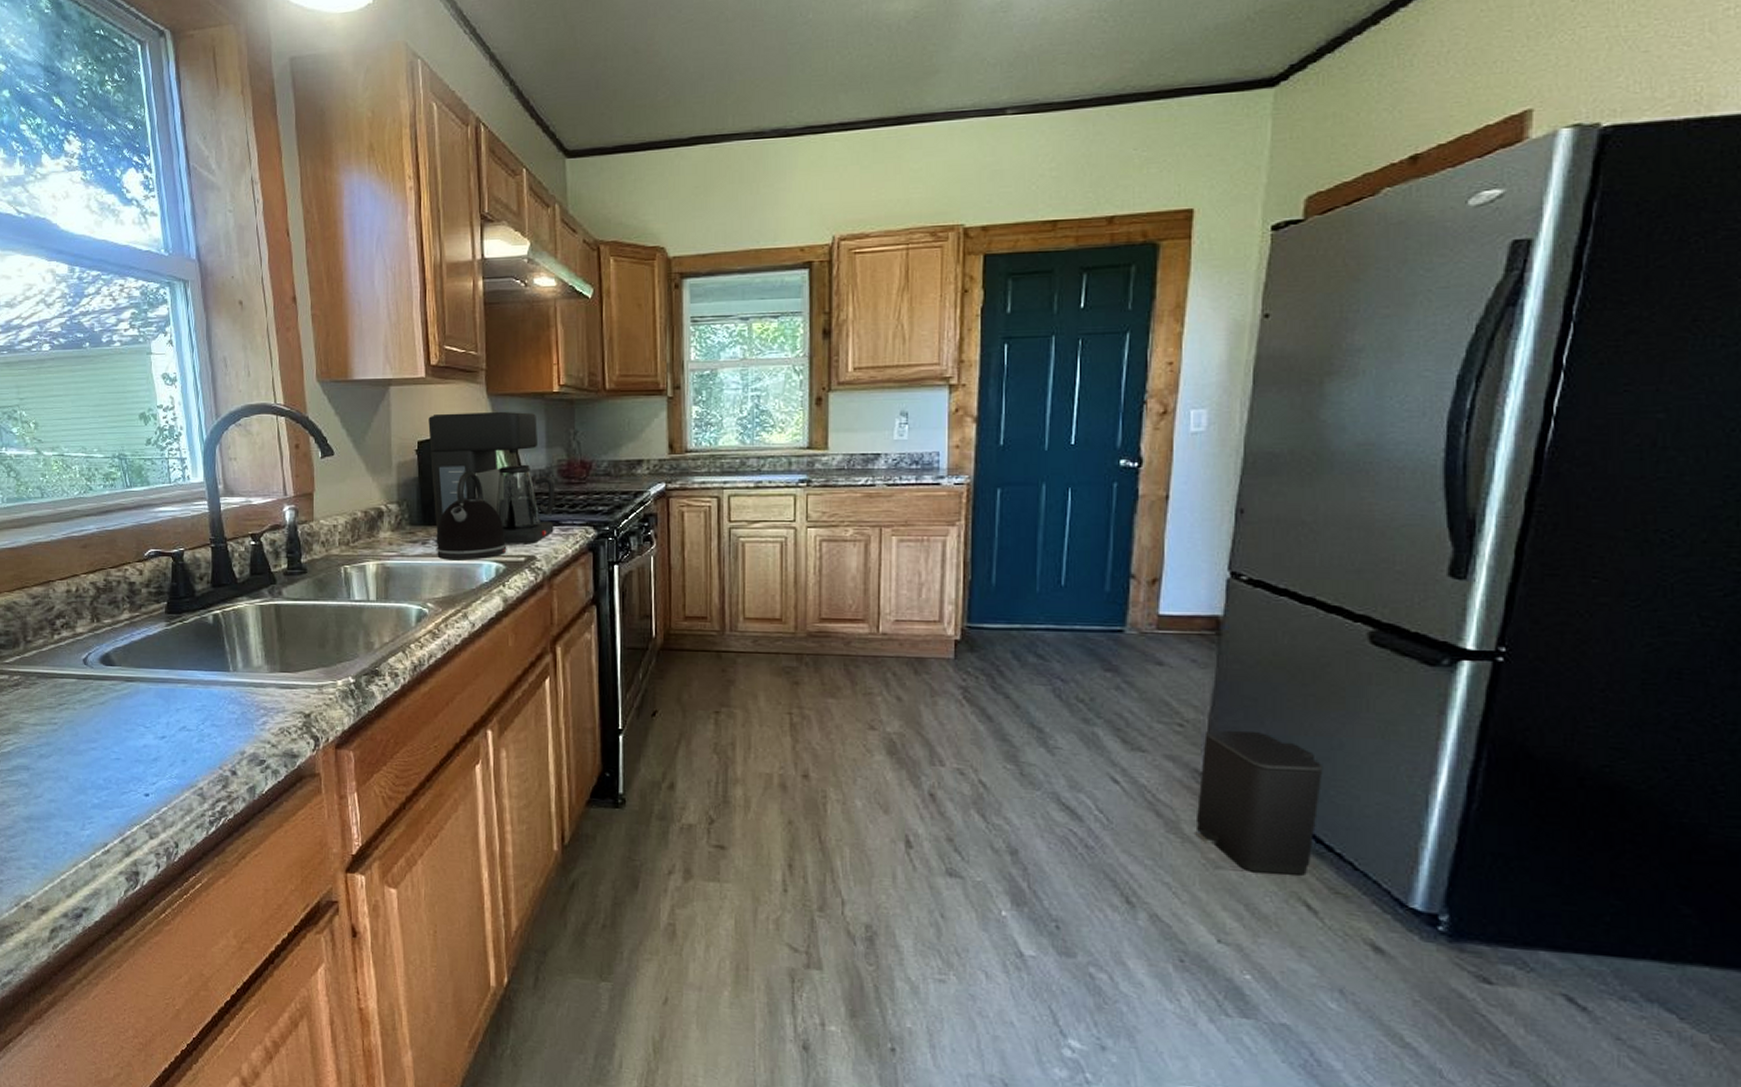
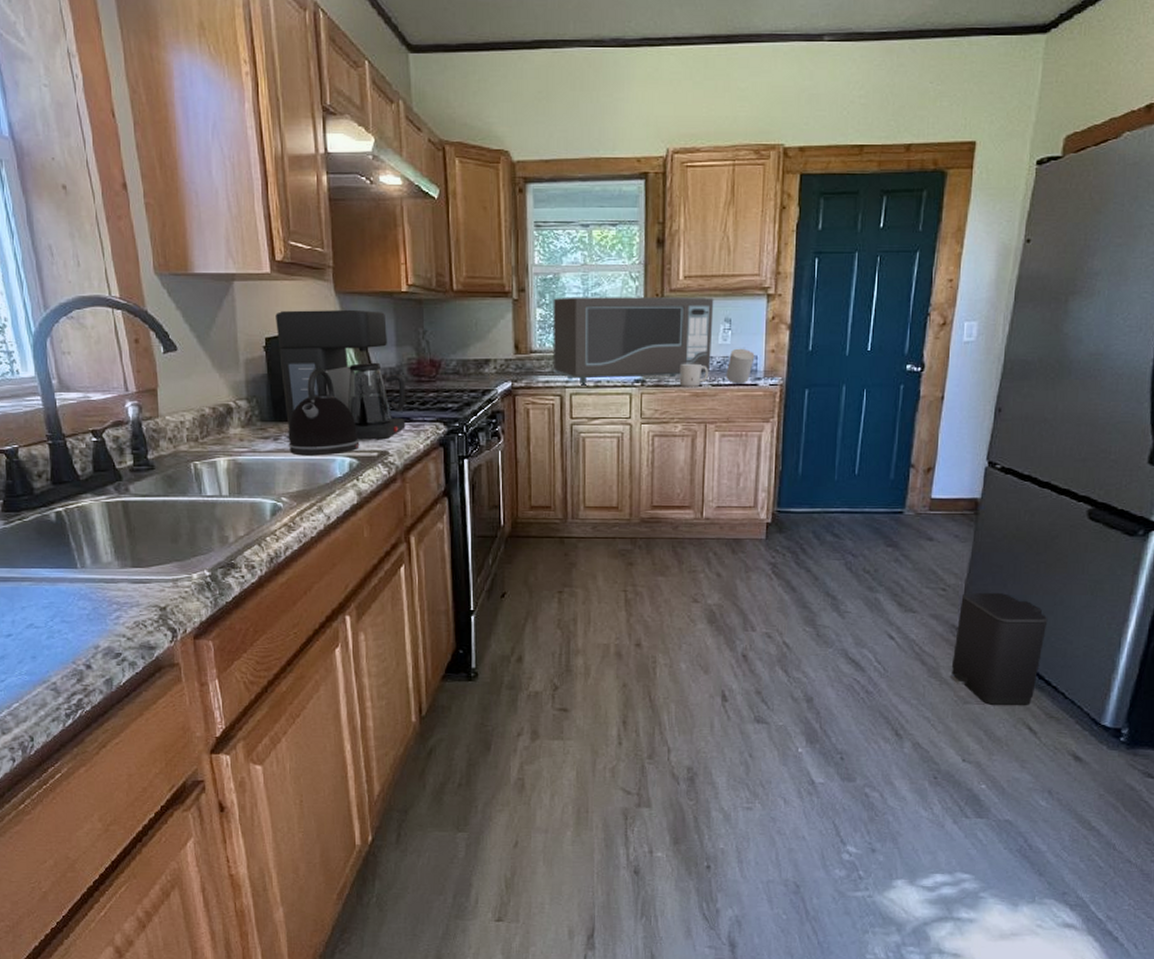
microwave: none [709,390,888,485] -> present [553,297,714,384]
mug: none [849,461,882,488] -> present [679,363,708,388]
canister: none [898,444,938,483] -> present [722,348,756,384]

